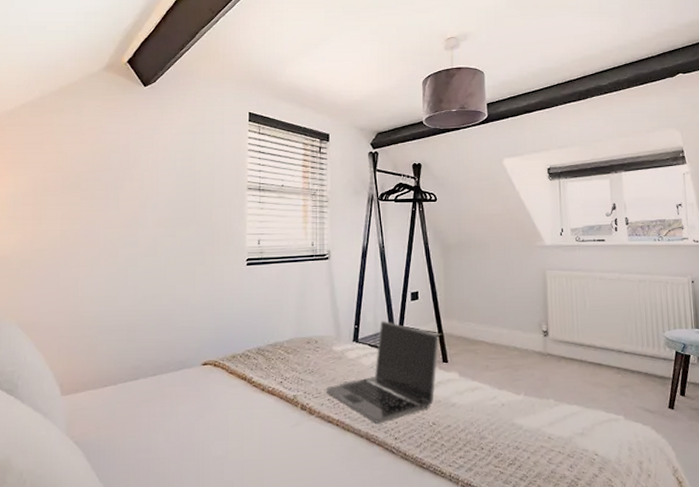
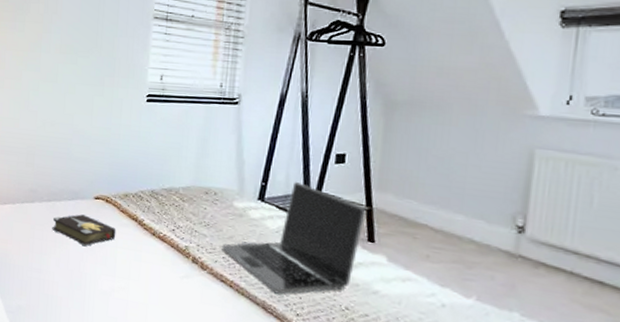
hardback book: none [159,383,226,415] -> present [52,214,116,247]

